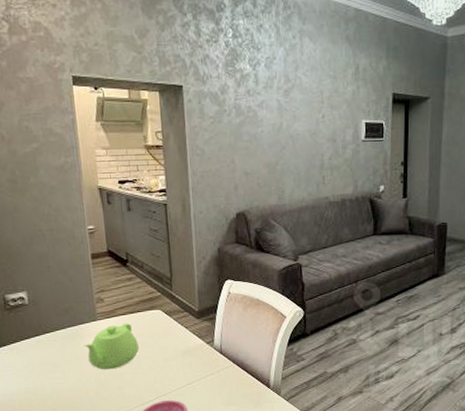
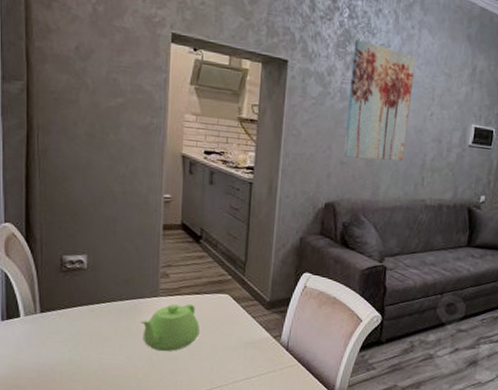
wall art: none [241,56,303,168] -> present [343,39,417,162]

